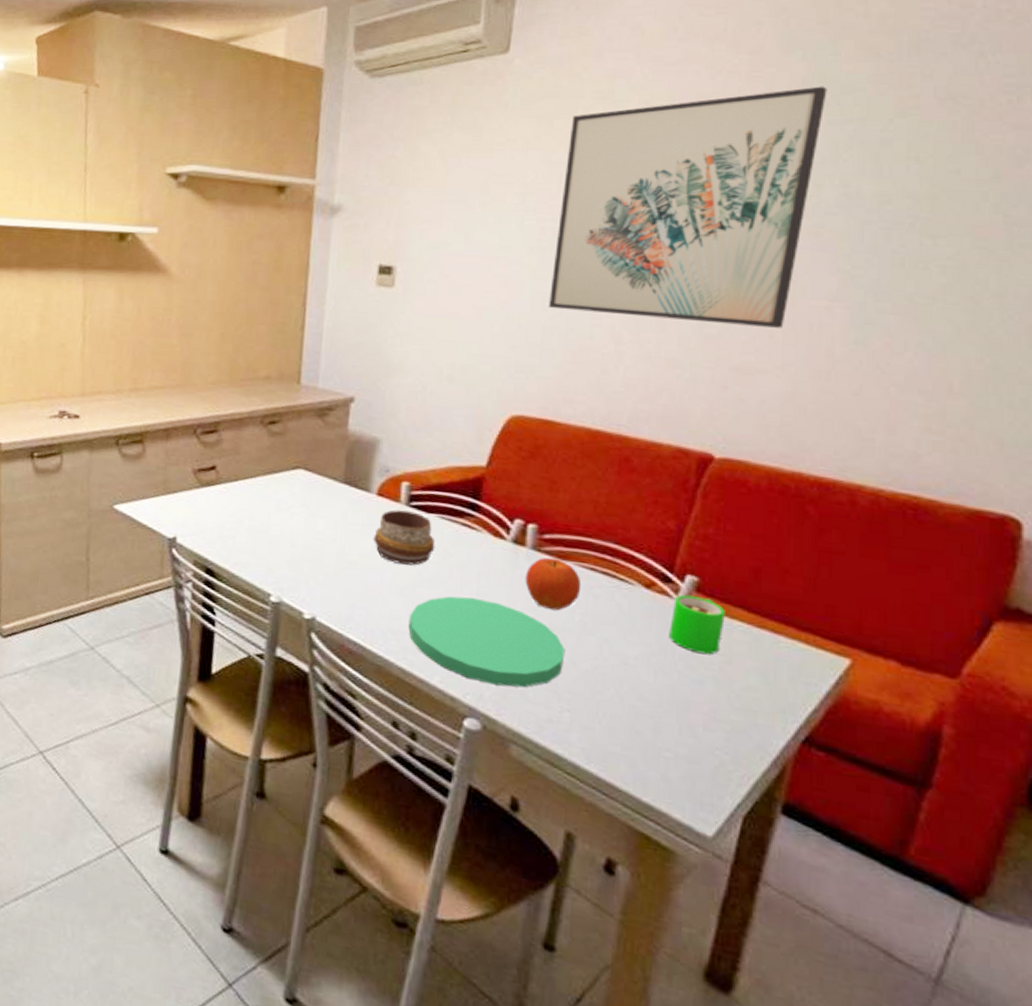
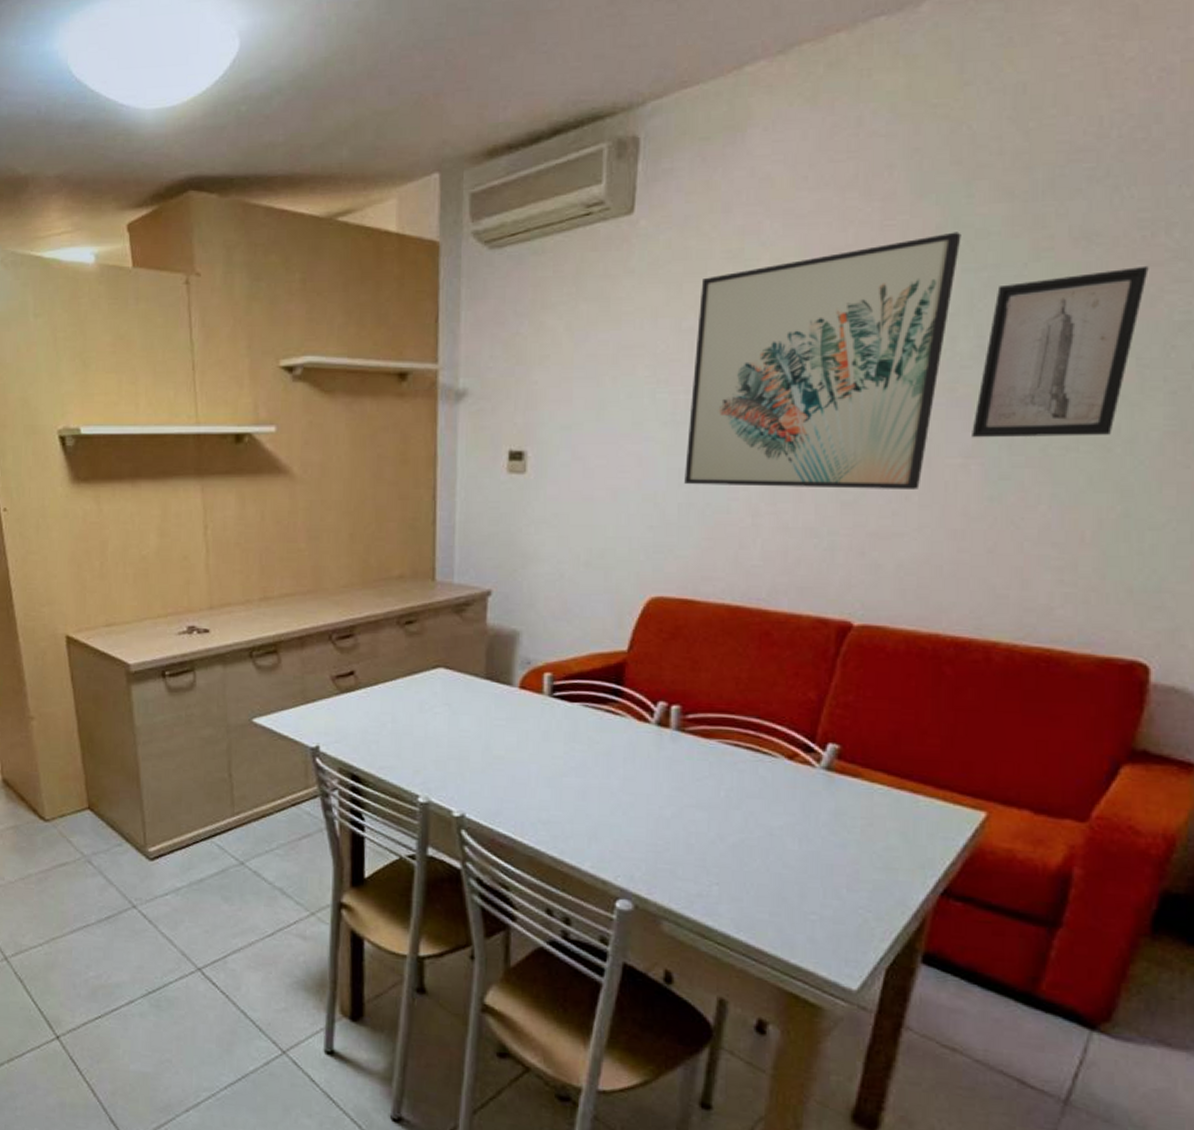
decorative bowl: present [373,509,436,566] -> none [518,701,580,756]
plate: present [408,595,565,688] -> none [557,782,712,866]
fruit: present [525,557,582,611] -> none [670,737,726,789]
mug: present [669,594,725,655] -> none [812,762,866,819]
wall art: none [837,128,1015,288] -> present [972,265,1149,438]

